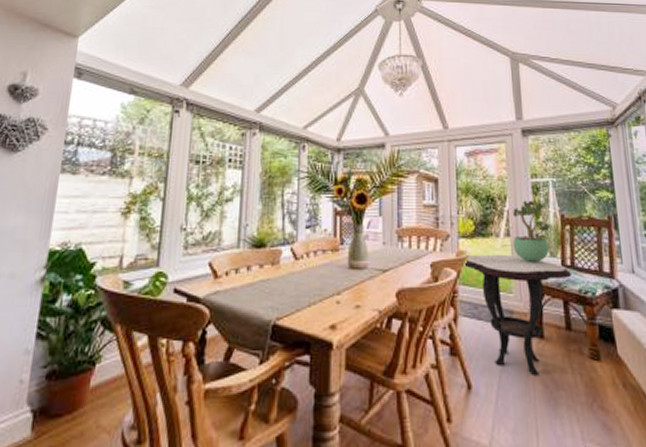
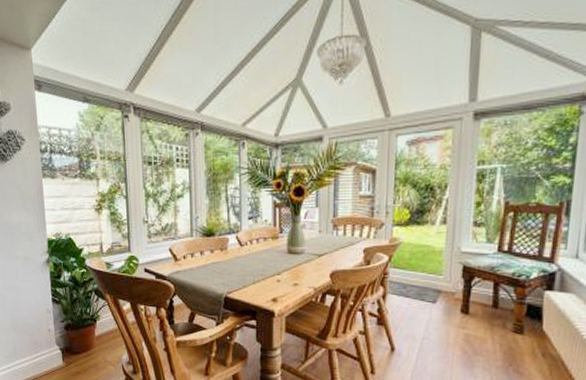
side table: present [462,254,573,377] -> none [395,240,508,344]
potted plant: present [512,200,551,262] -> none [448,188,492,248]

